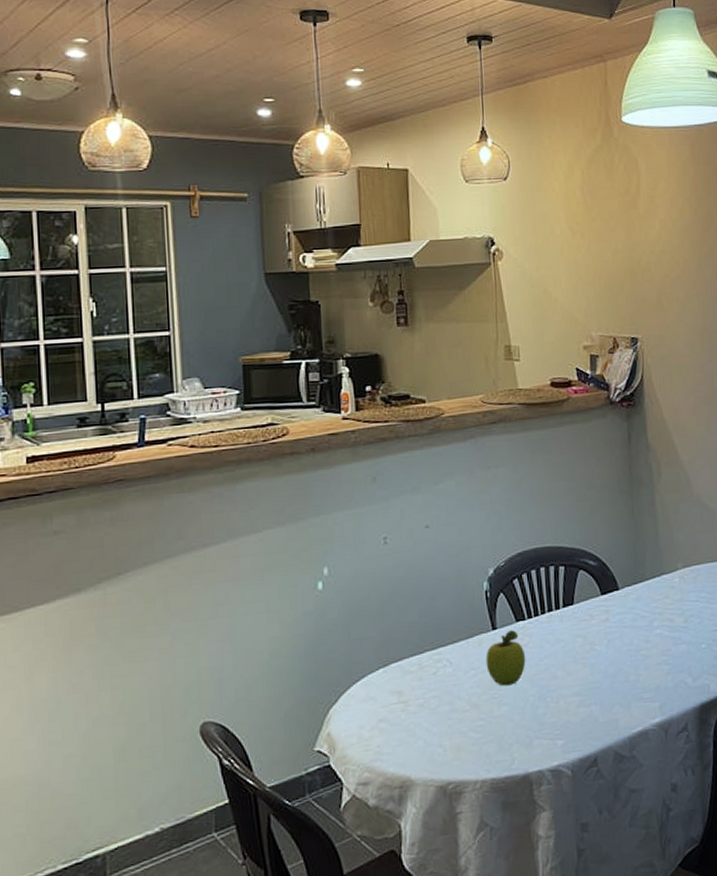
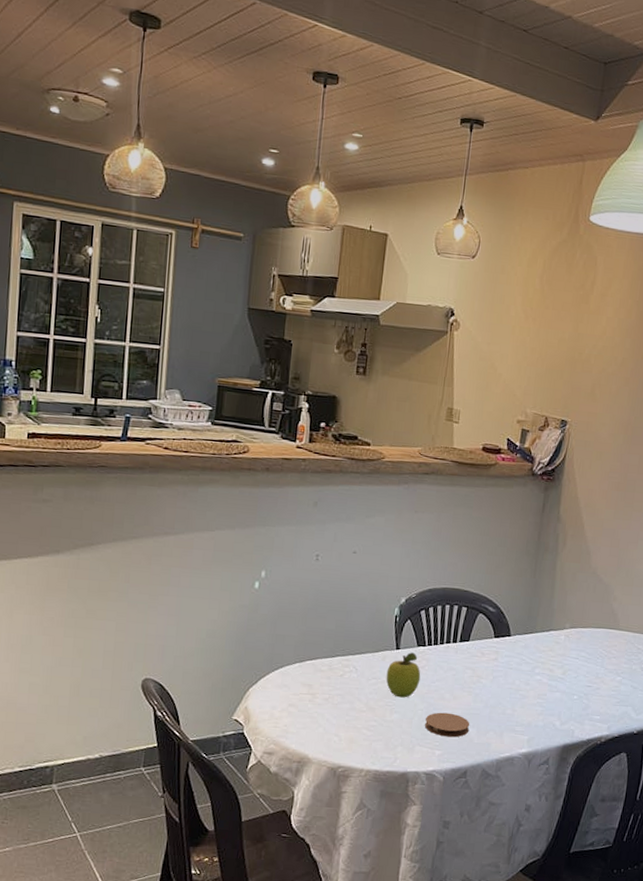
coaster: none [540,692,592,723] -> present [425,712,470,738]

